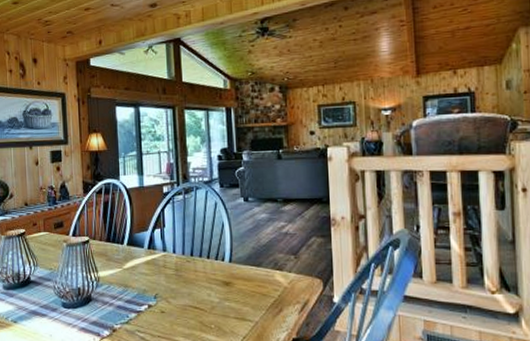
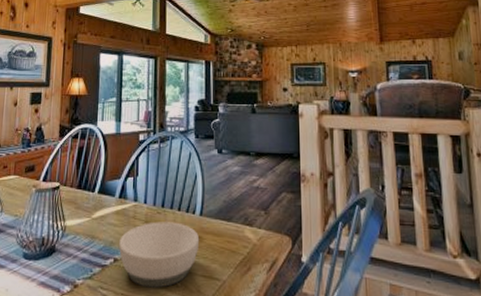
bowl: none [152,269,231,330] -> present [119,222,200,288]

